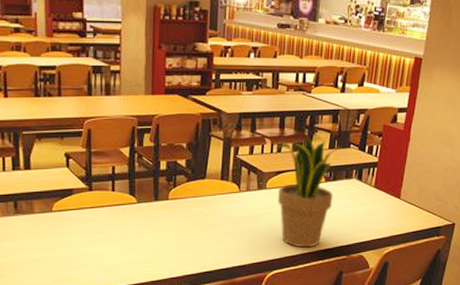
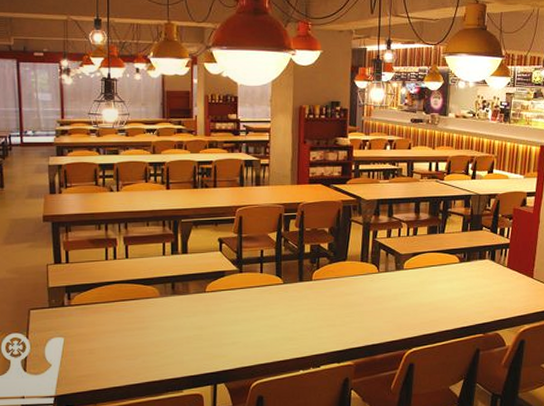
potted plant: present [276,137,343,248] -> none [412,221,475,326]

